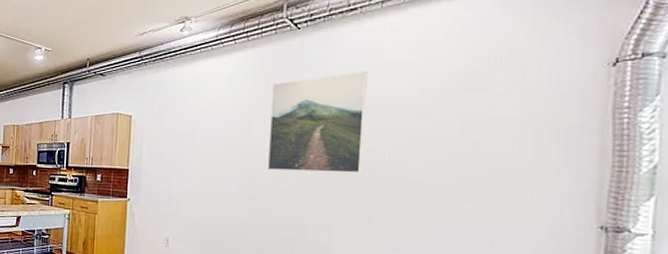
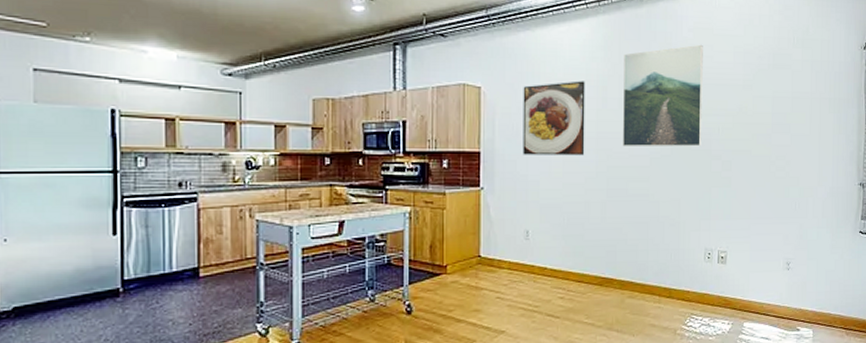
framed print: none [166,109,231,177] -> present [523,81,585,156]

